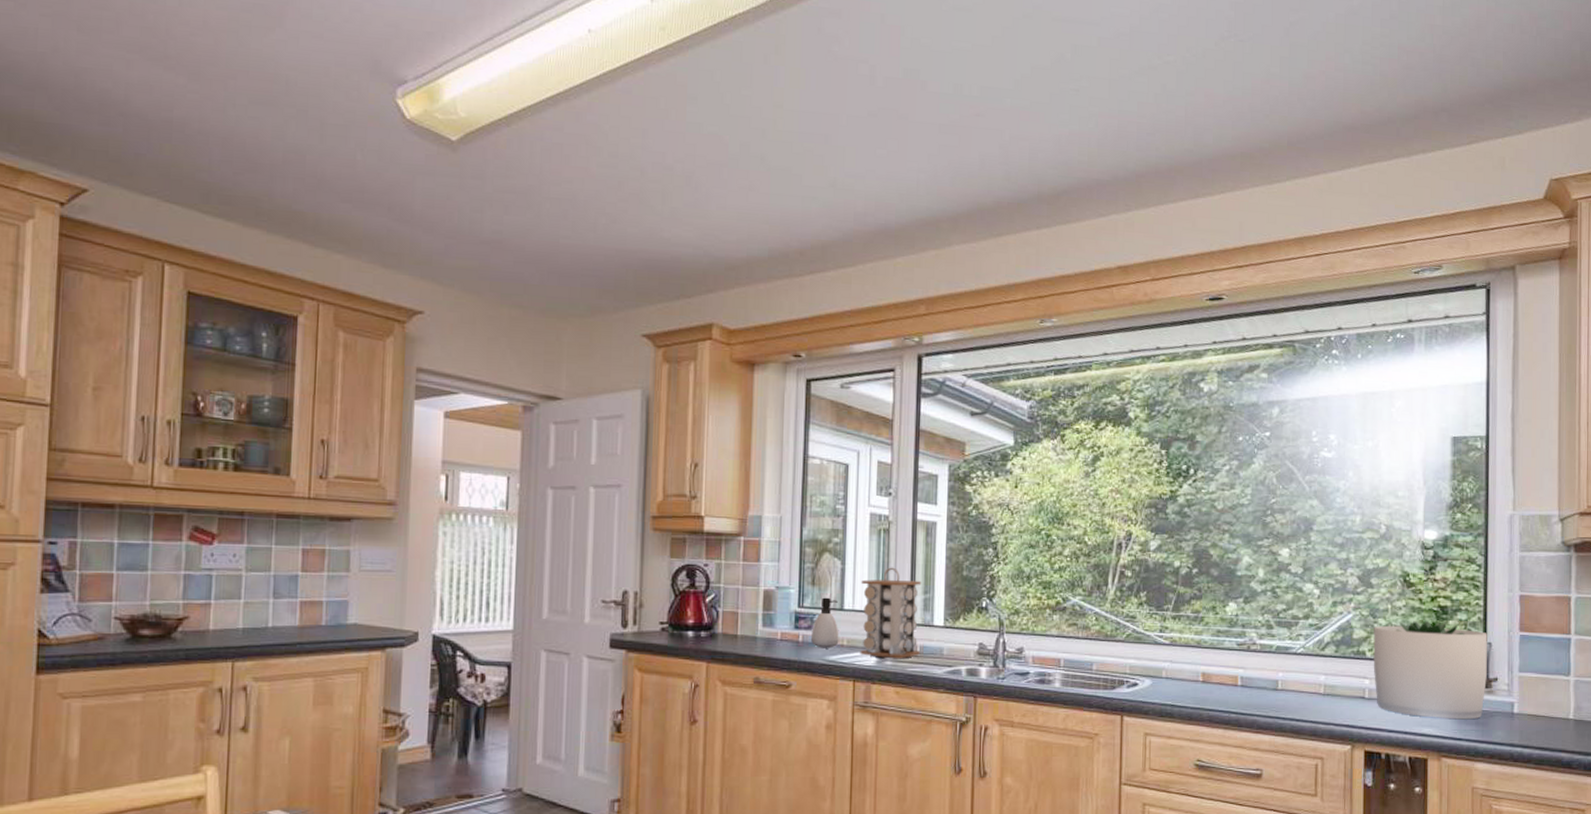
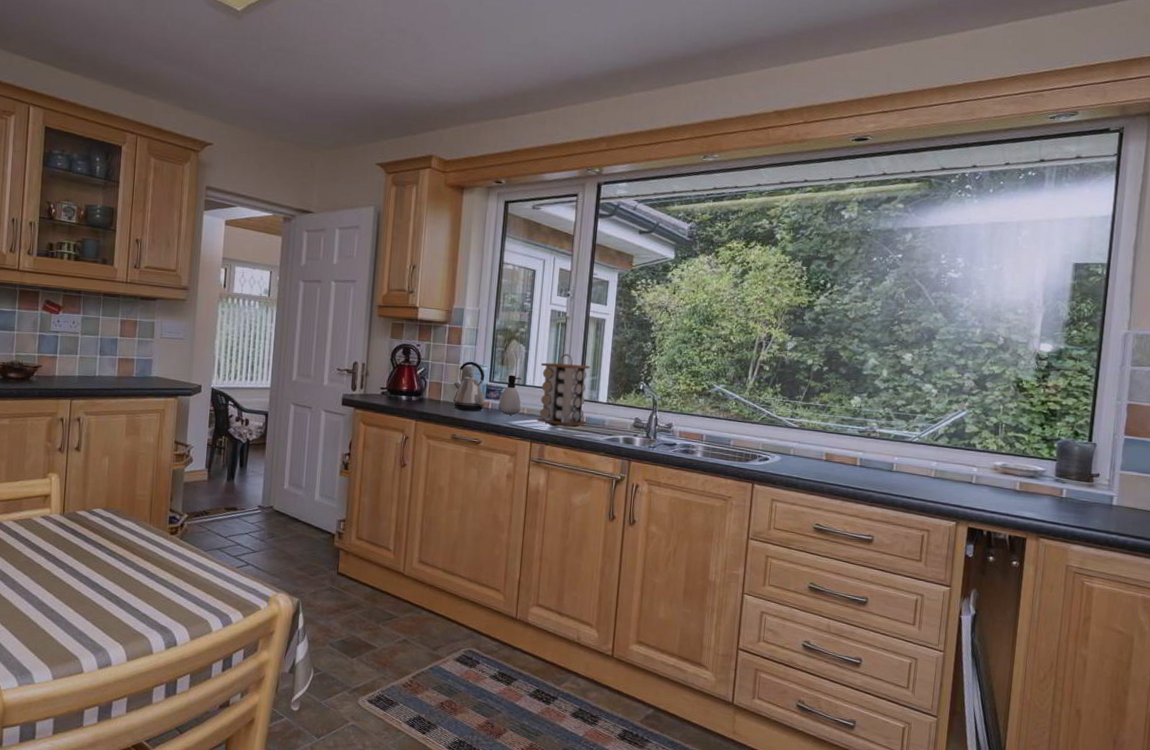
kettle: none [753,582,794,648] -> present [453,361,485,412]
planter: present [1373,620,1487,720] -> none [982,420,1093,508]

